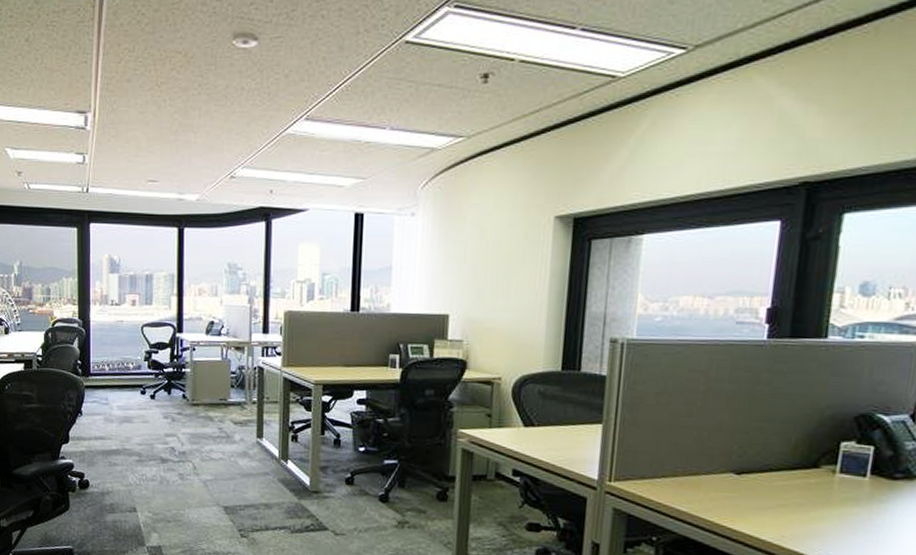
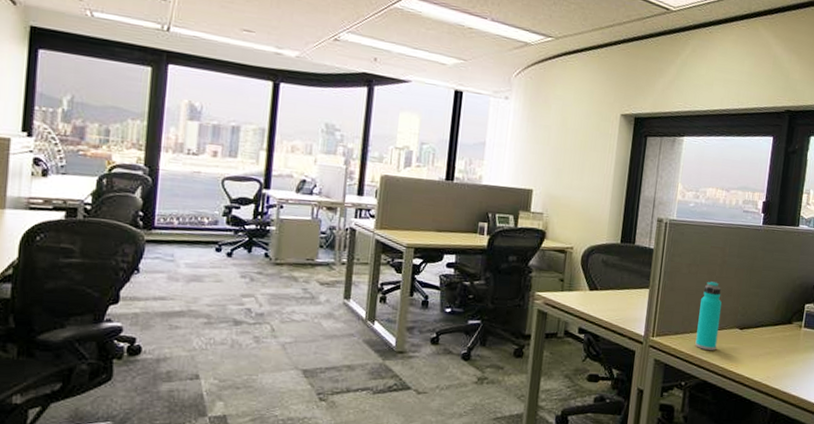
water bottle: none [670,414,708,500] -> present [695,281,722,350]

